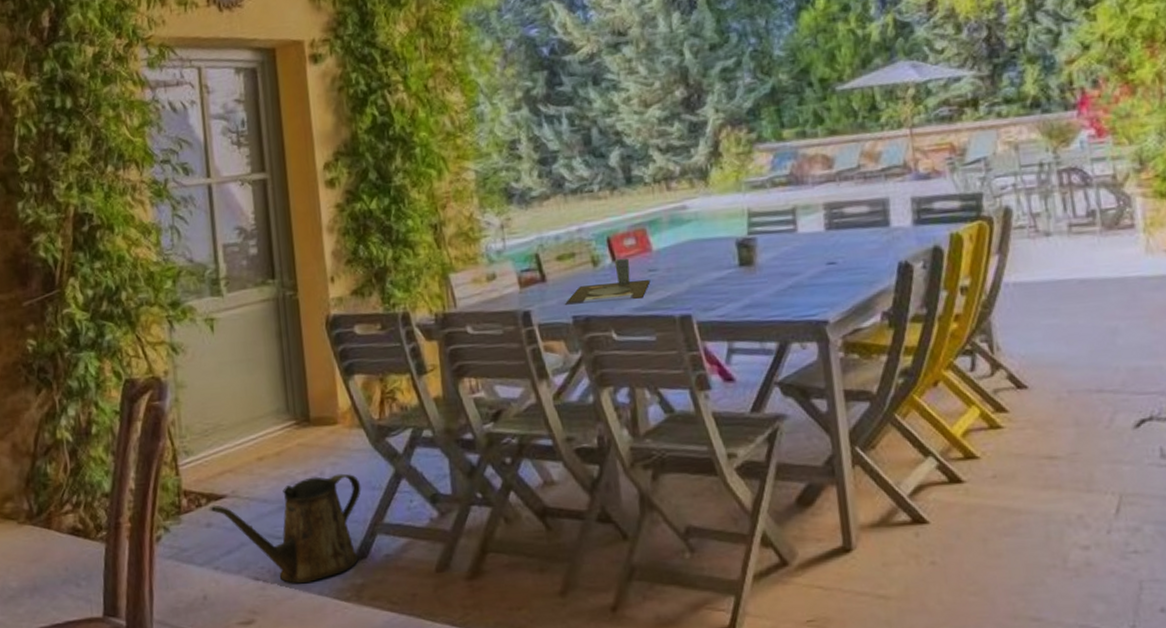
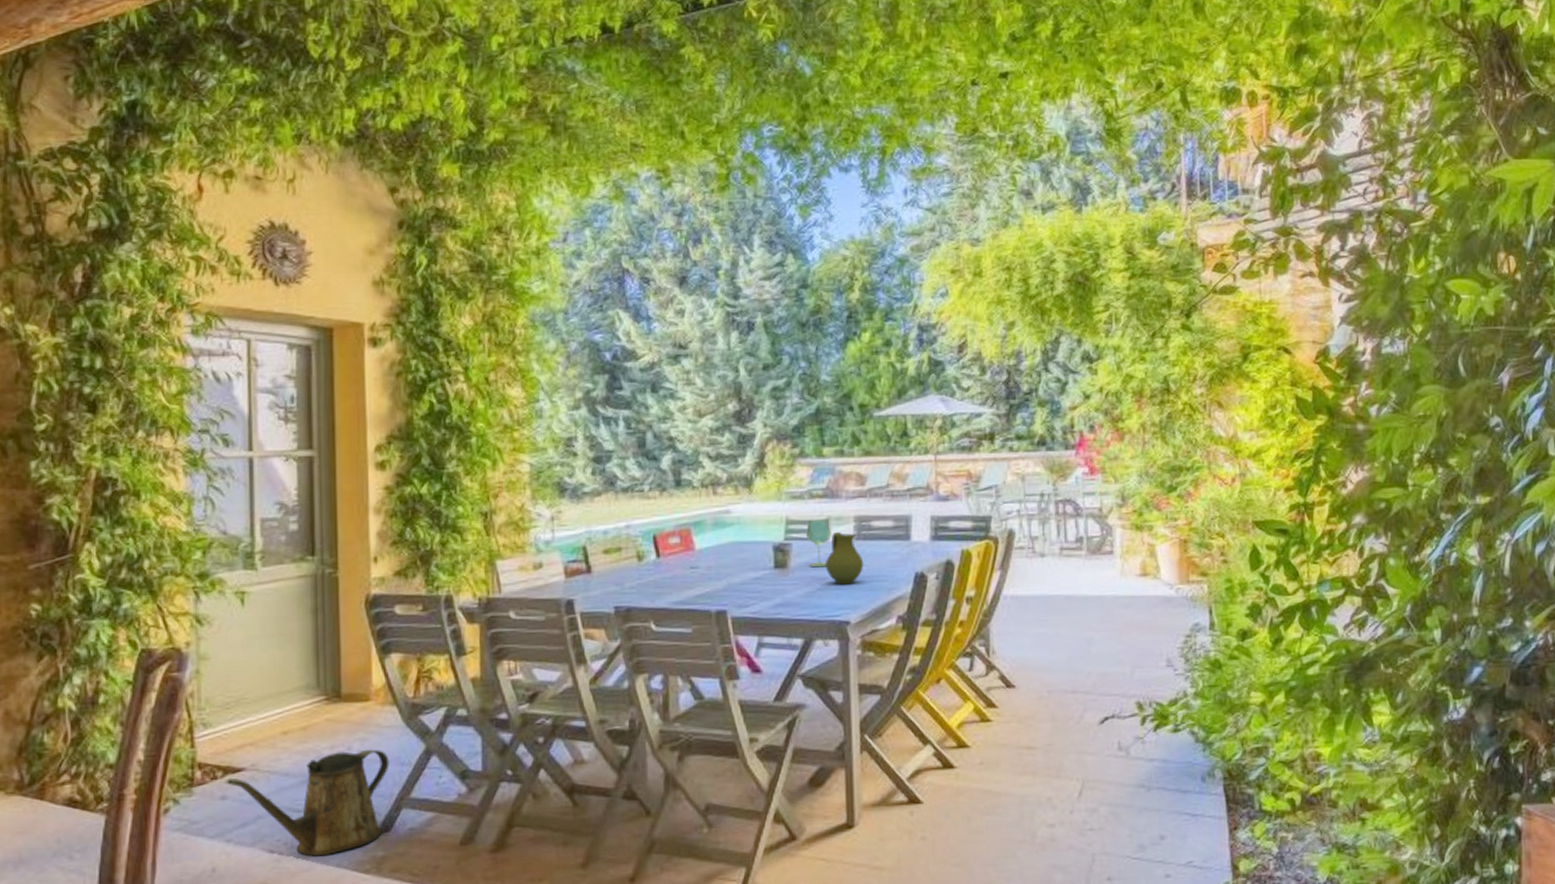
place setting: present [564,258,650,305] -> none [607,555,691,596]
wine glass: none [770,209,800,263] -> present [805,520,832,568]
pitcher: none [794,221,839,281] -> present [824,531,864,585]

